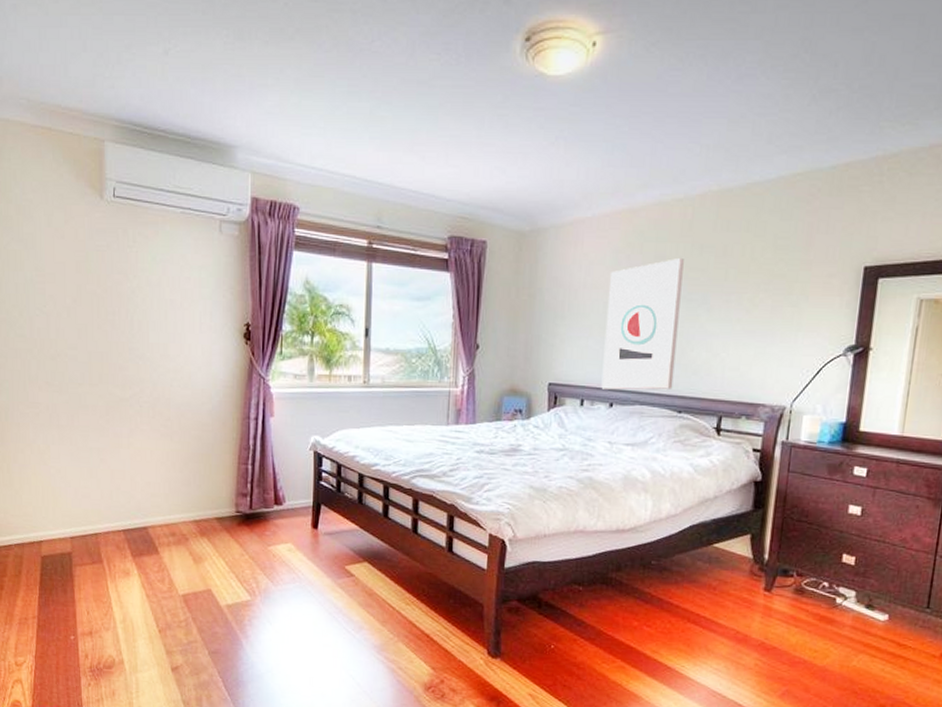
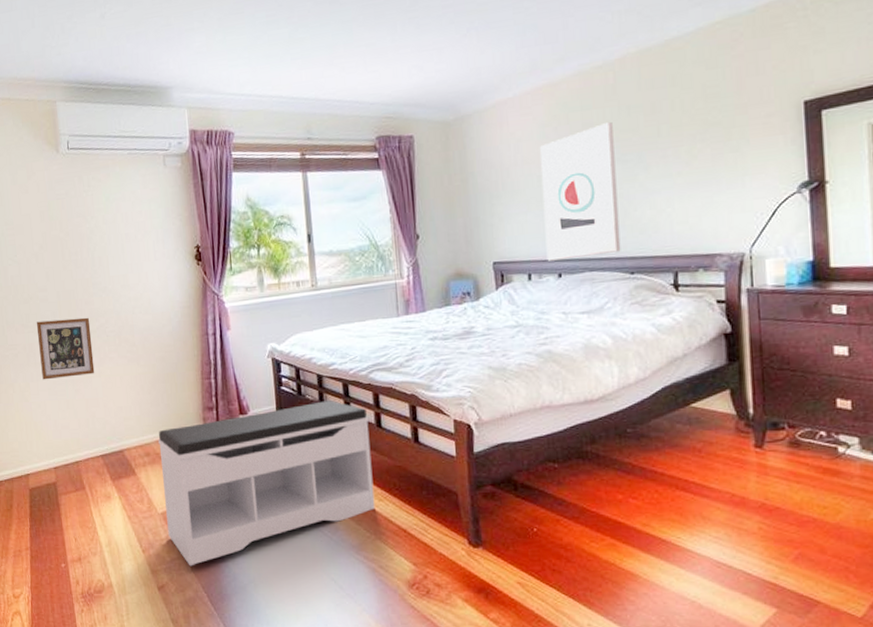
picture frame: none [62,381,124,445] -> present [36,317,95,380]
bench: none [186,500,405,651] -> present [158,400,375,566]

